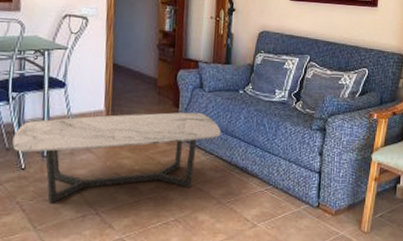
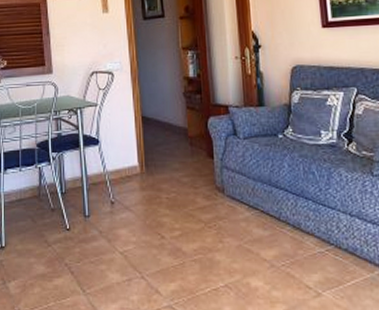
coffee table: present [12,112,222,204] -> none [56,162,265,267]

